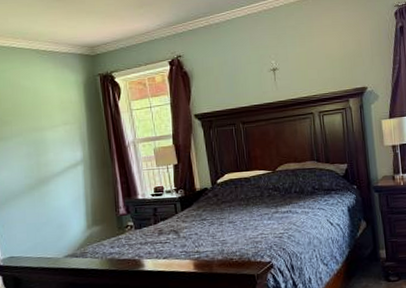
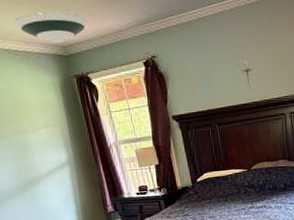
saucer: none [45,15,118,44] -> present [13,11,89,44]

